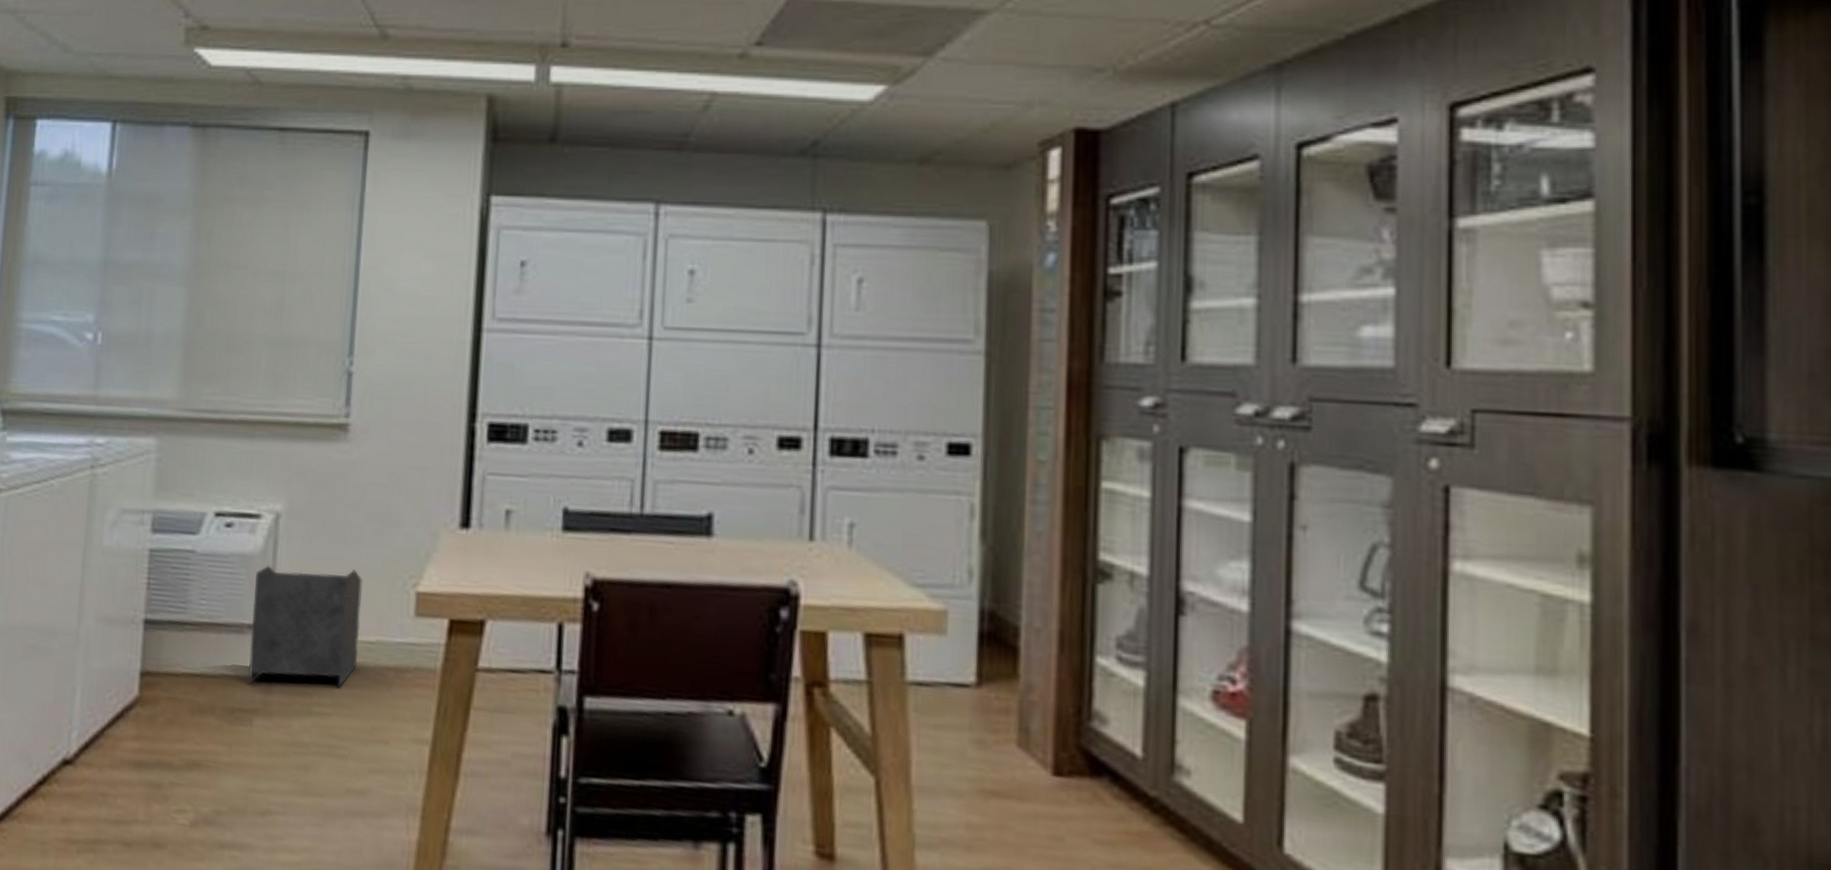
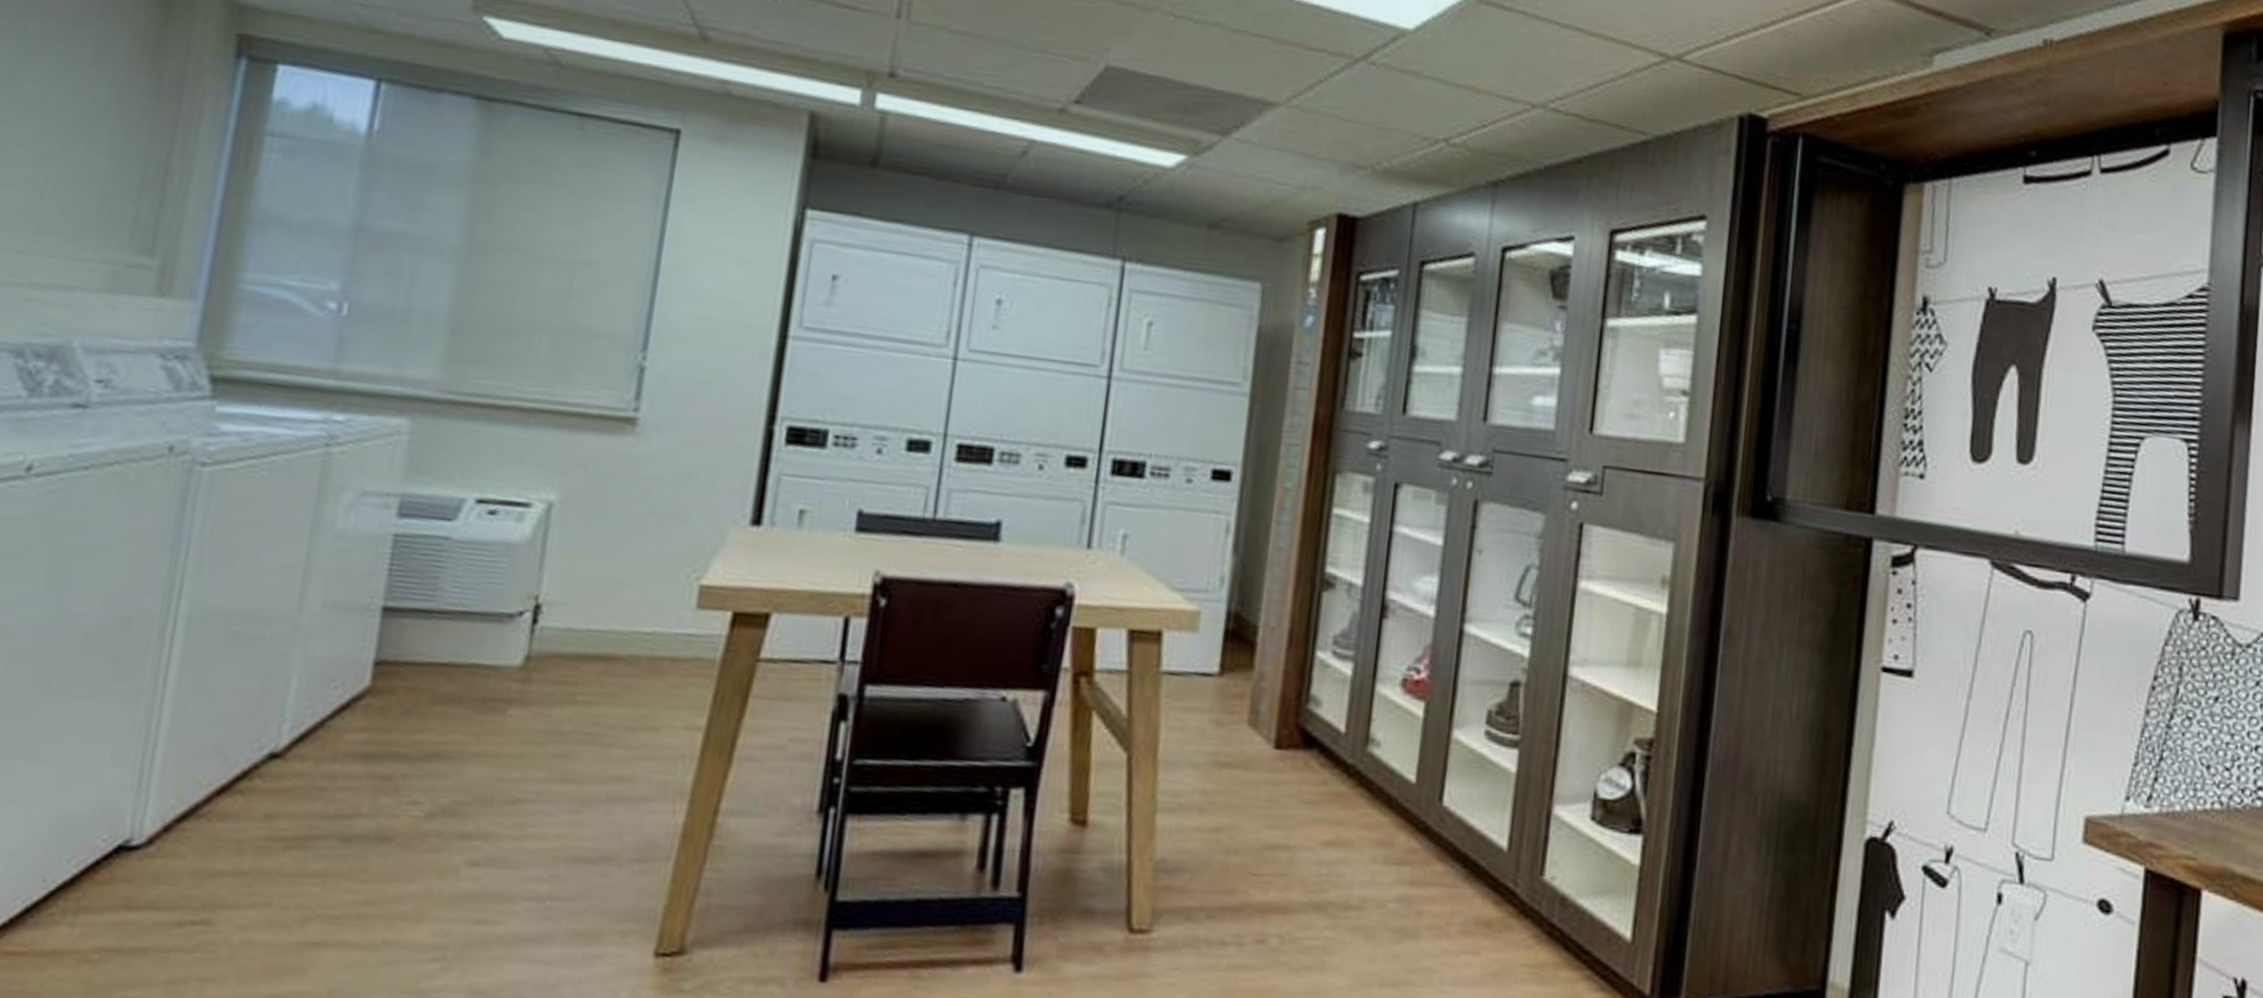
waste basket: present [248,565,362,689] -> none [504,554,642,678]

